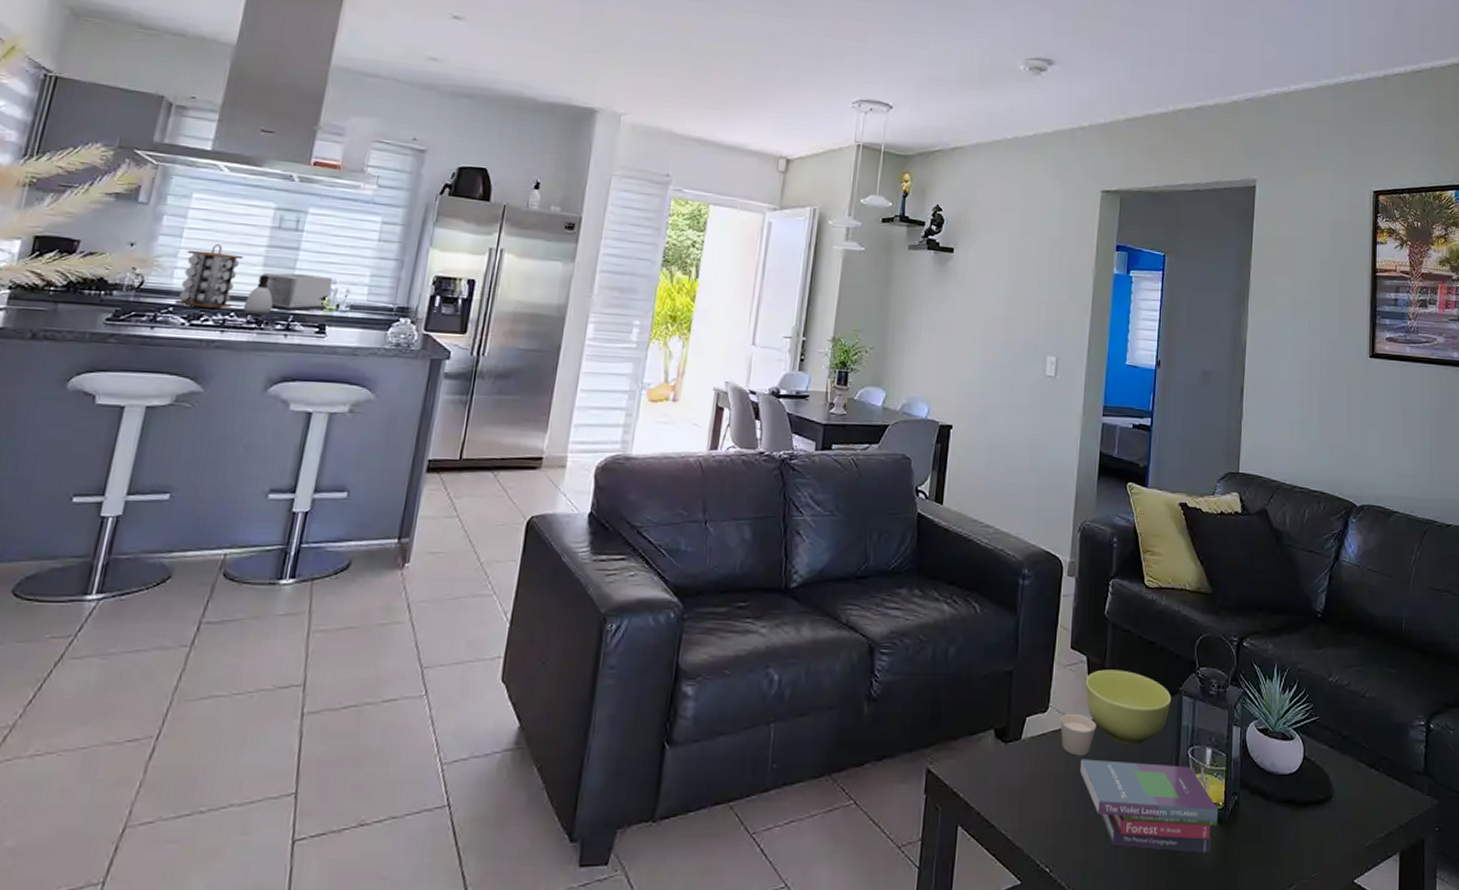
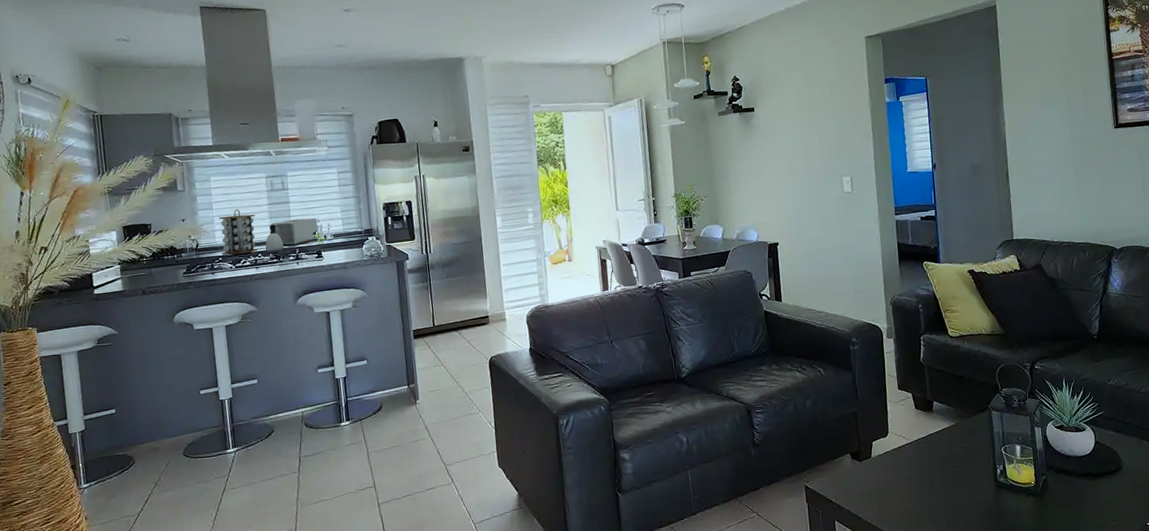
candle: present [1060,713,1096,756] -> none [898,434,927,464]
books: present [1079,759,1219,854] -> none [919,460,1032,521]
bowl: present [1085,669,1172,746] -> none [913,399,983,451]

